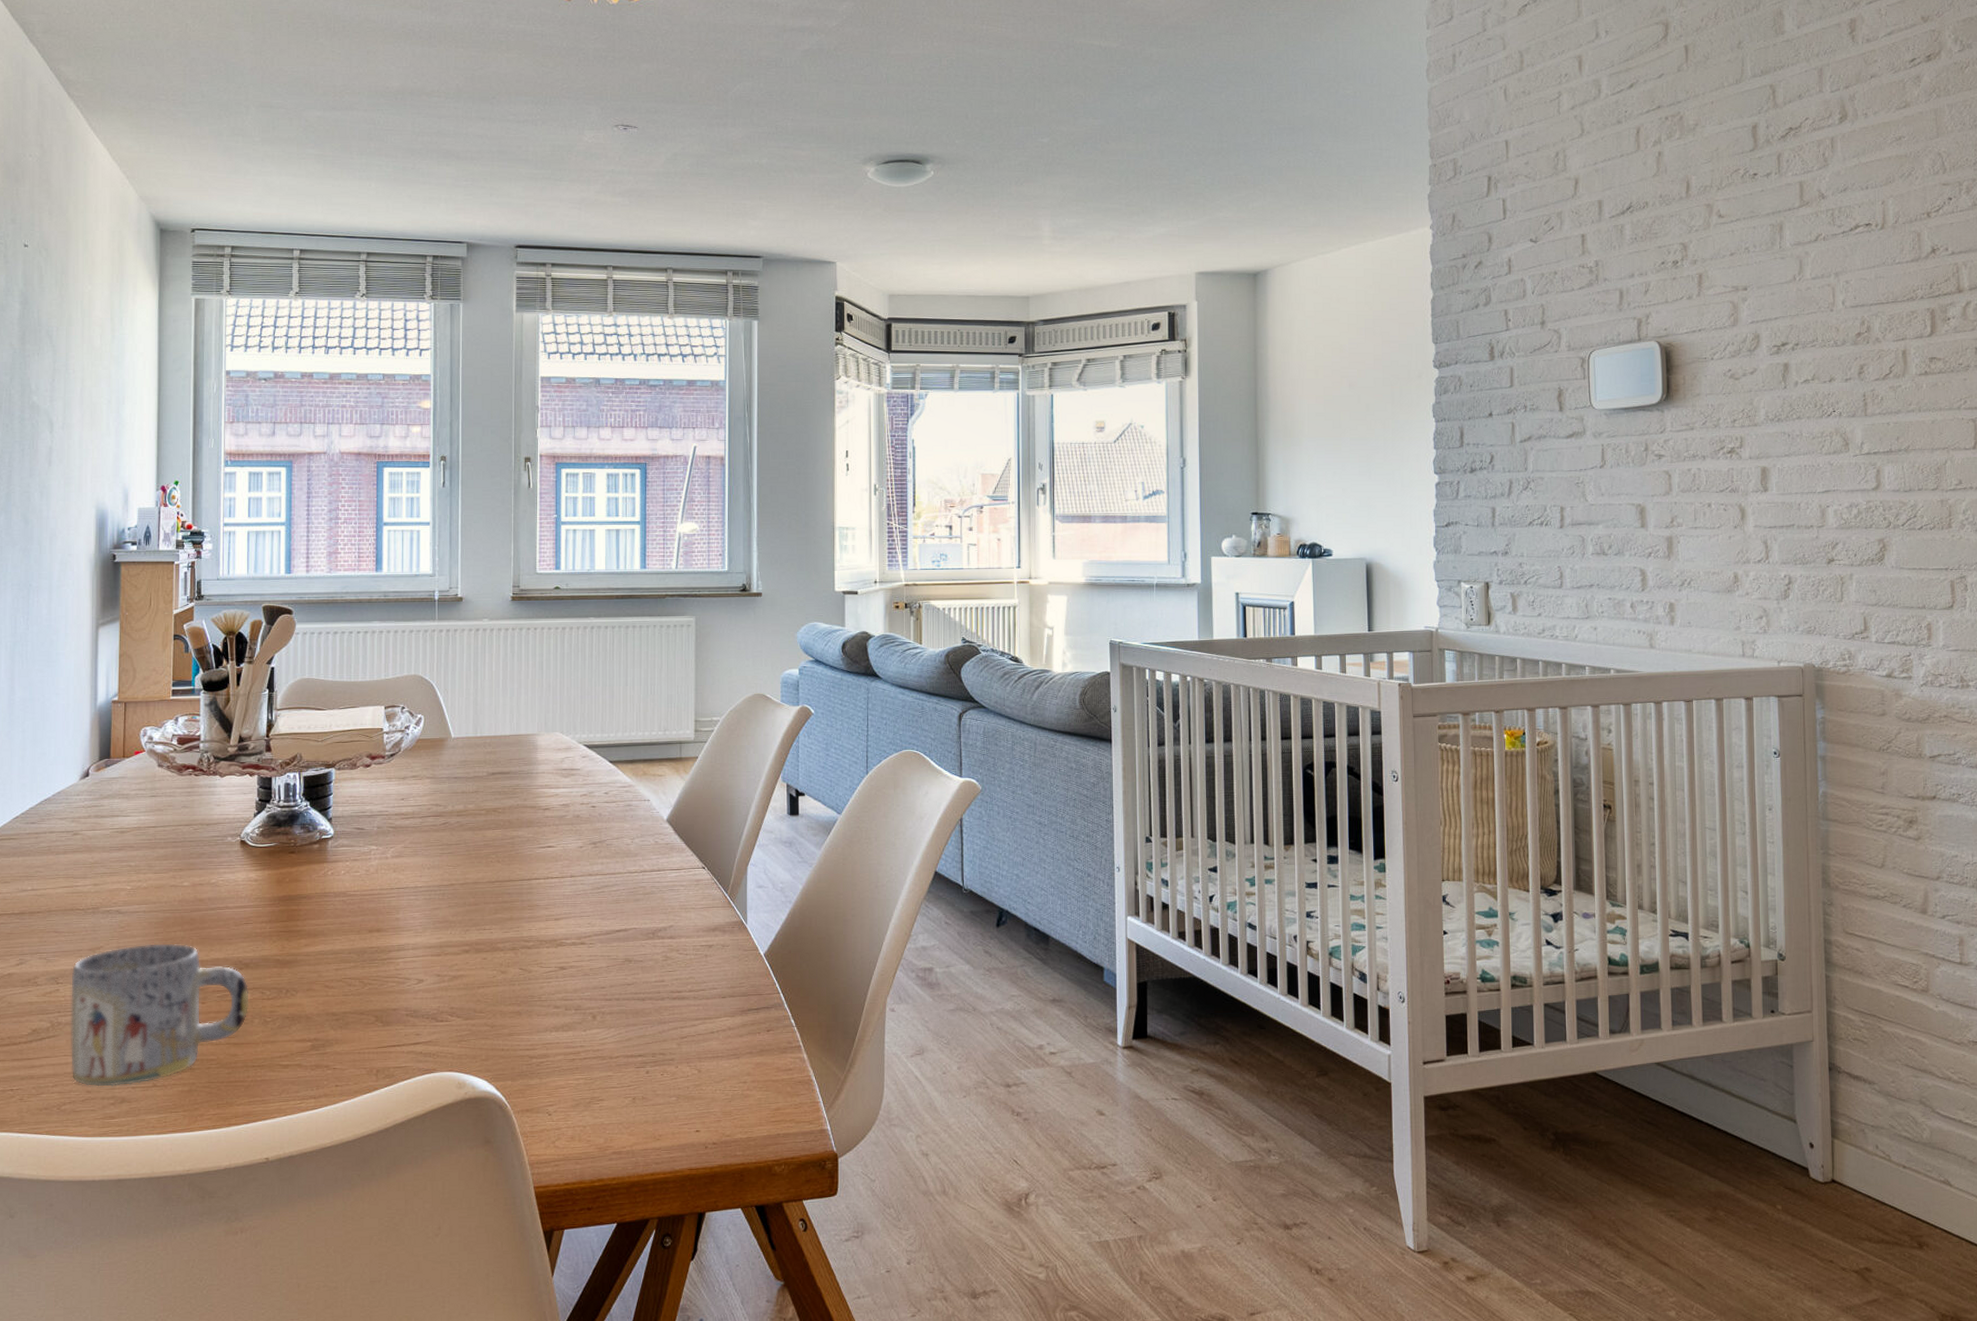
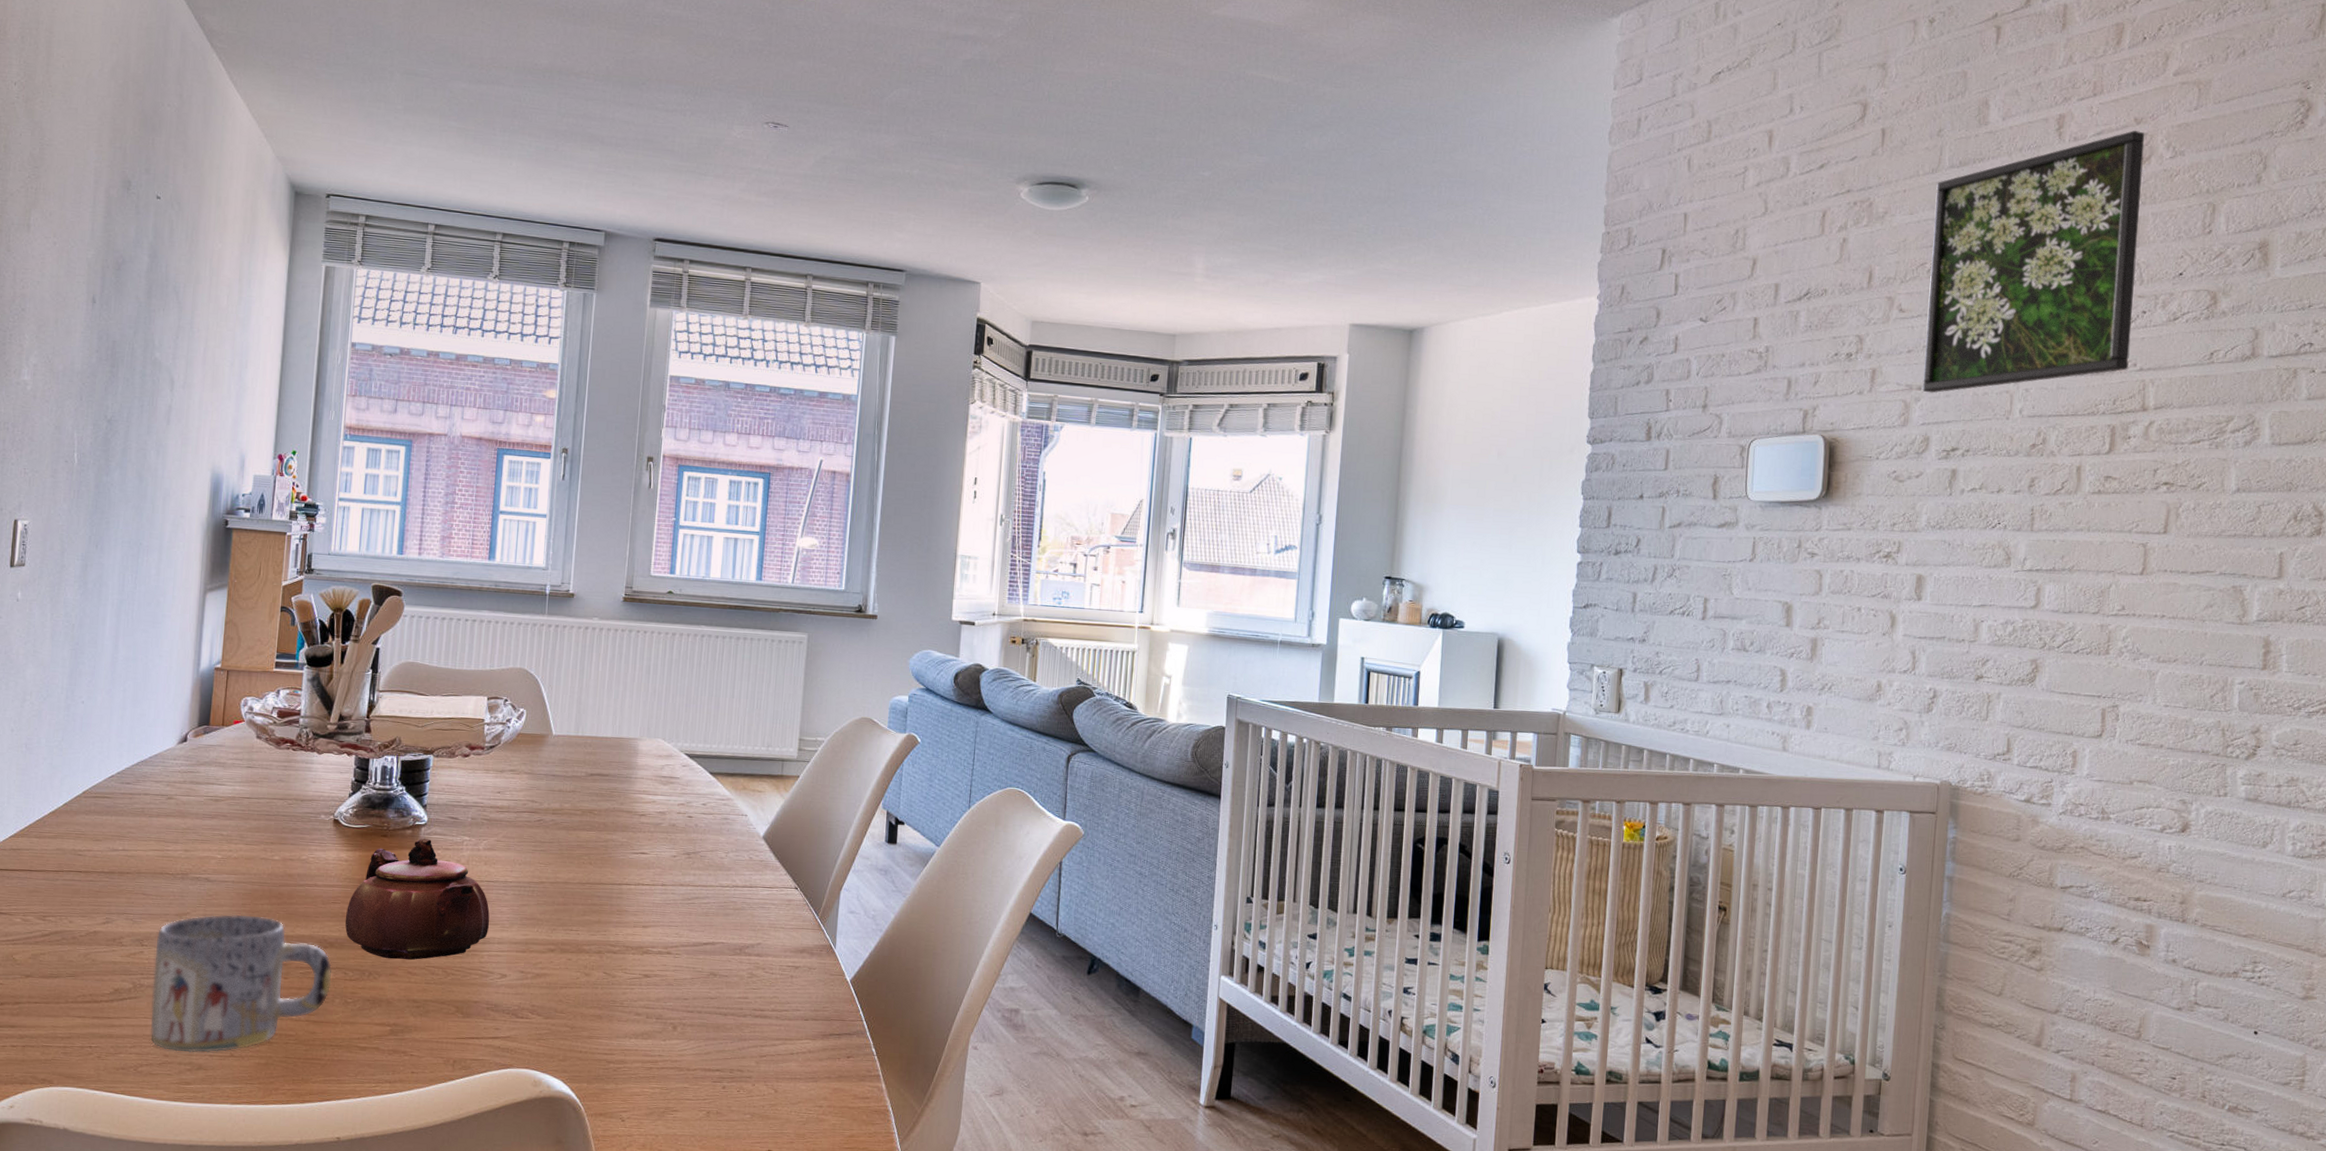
teapot: none [258,851,402,975] -> present [345,838,490,960]
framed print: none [1742,28,1941,292] -> present [1921,130,2145,394]

